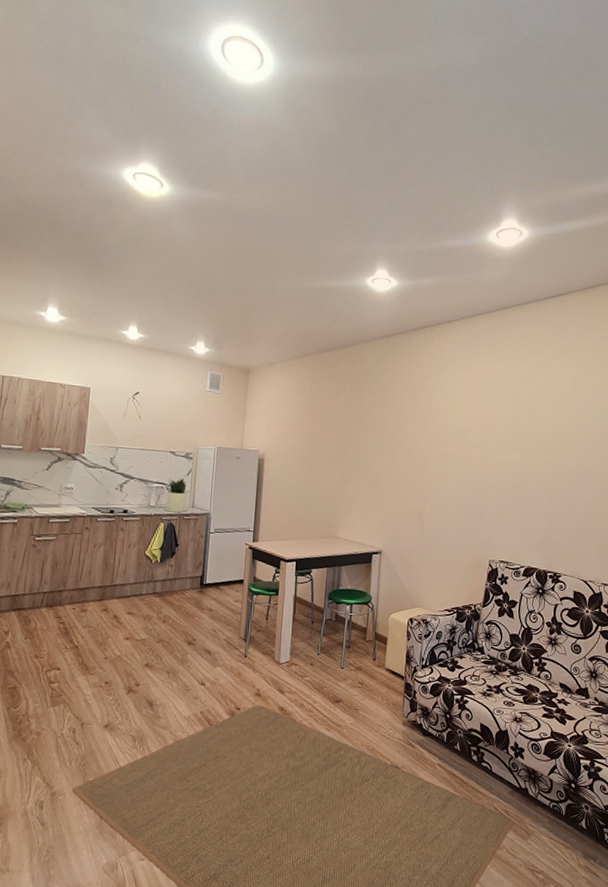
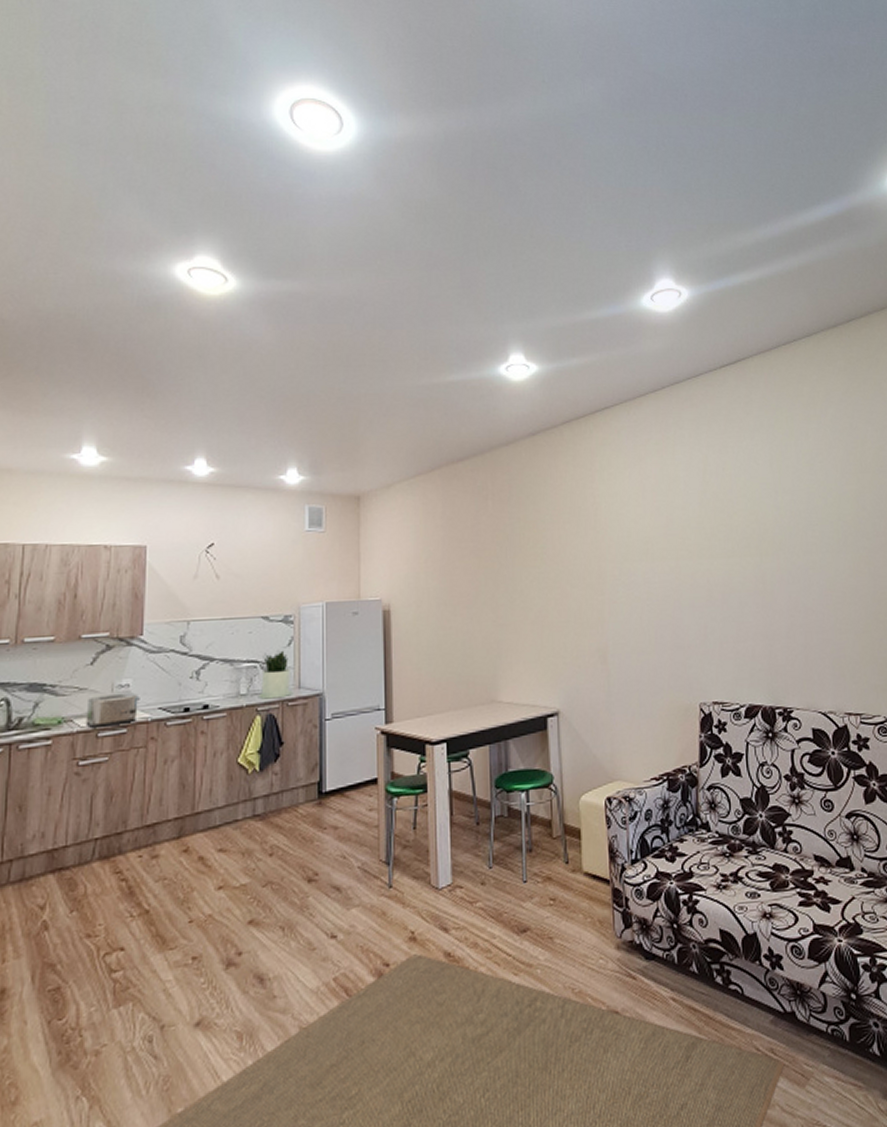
toaster: none [41,493,80,516] -> present [85,692,140,729]

